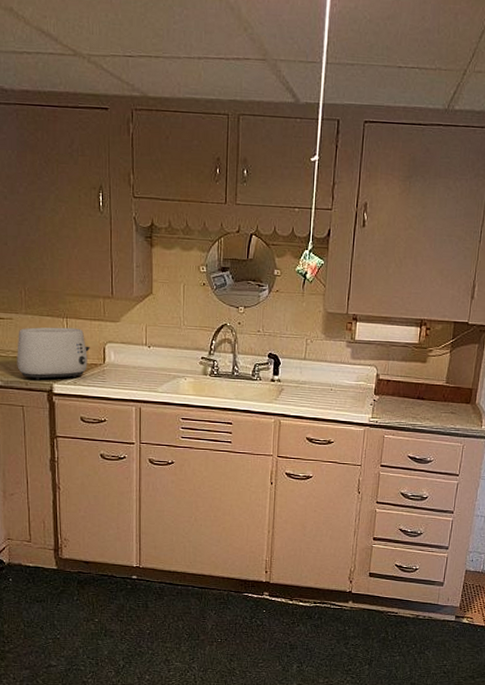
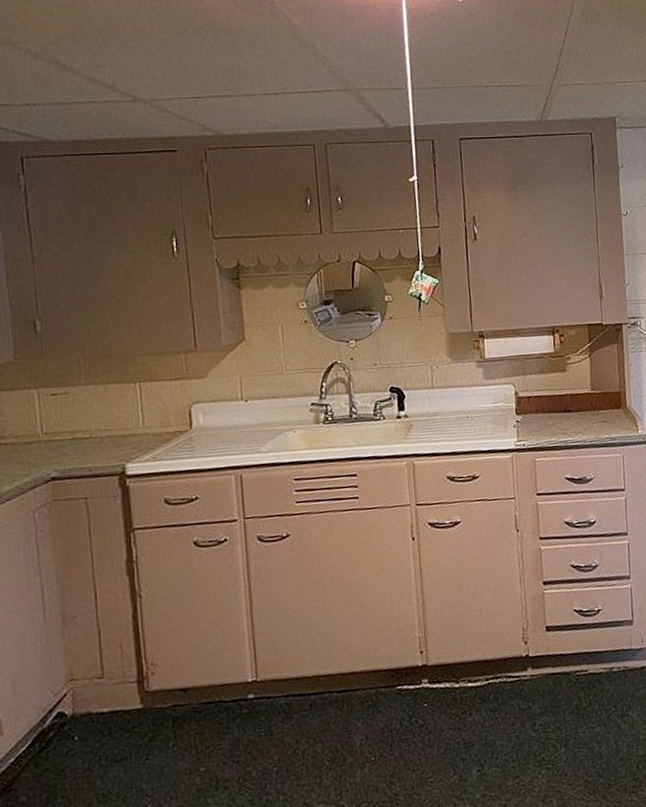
toaster: present [17,327,90,381] -> none [75,392,172,463]

